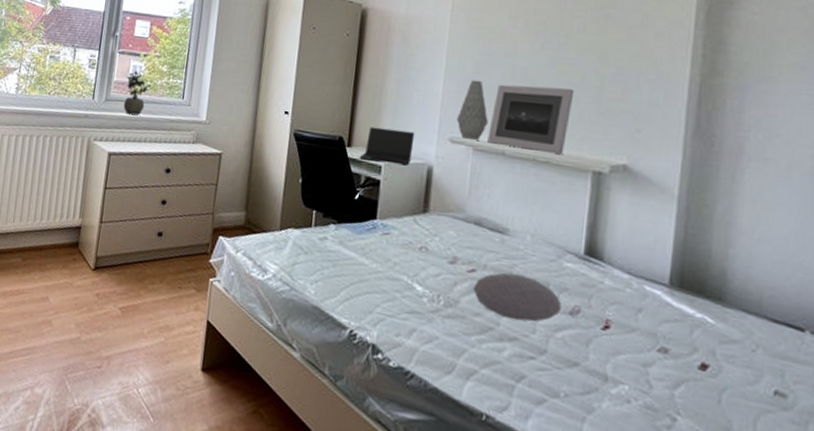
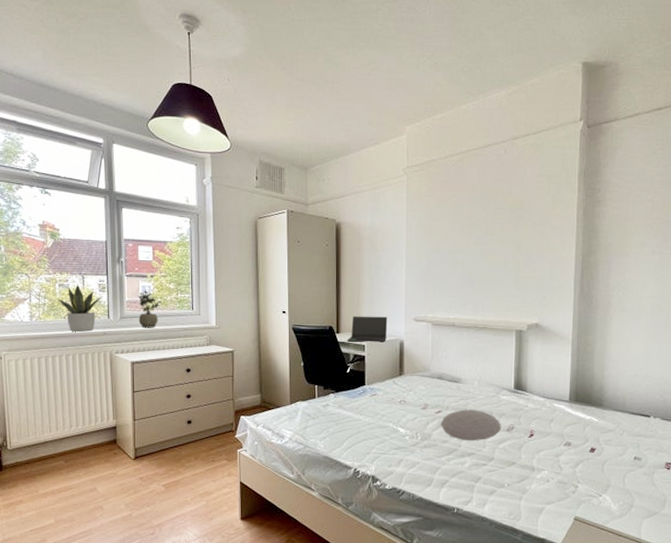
potted plant: none [45,56,92,113] -> present [57,283,103,333]
vase: present [456,80,488,141] -> none [418,272,441,318]
picture frame: present [487,84,575,155] -> none [442,272,500,321]

